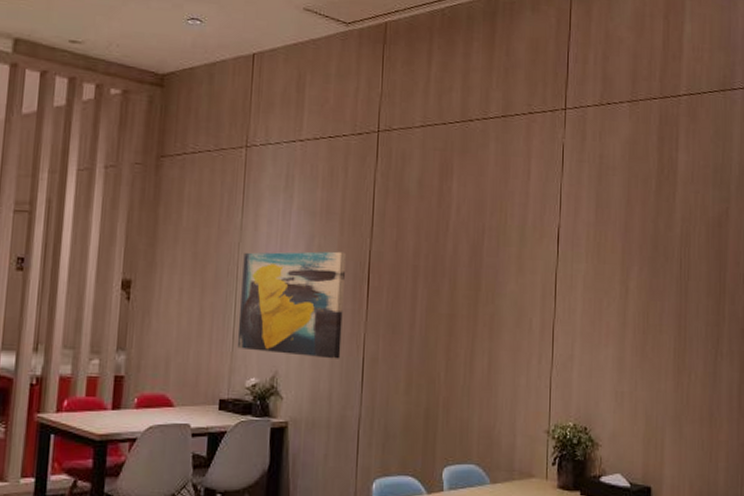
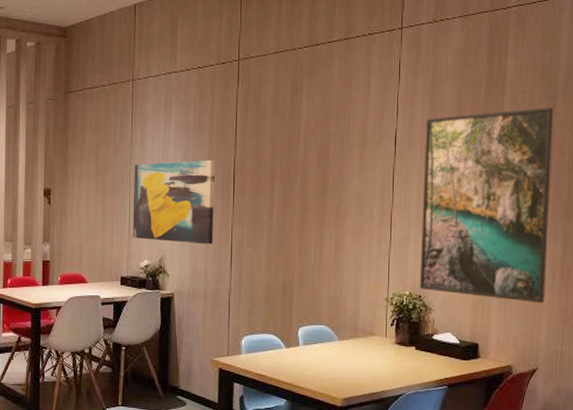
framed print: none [585,210,727,439] -> present [419,107,554,304]

